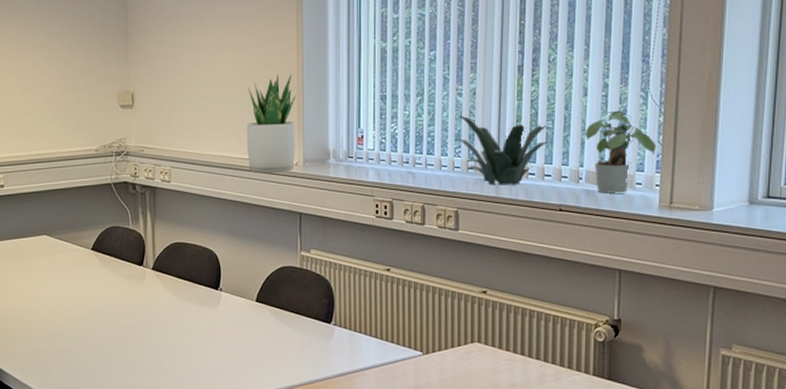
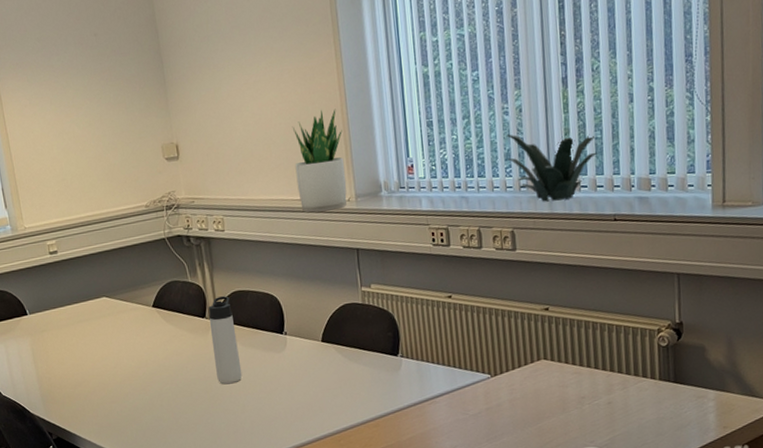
thermos bottle: none [146,246,174,335] -> present [208,296,243,385]
potted plant: present [584,110,657,194] -> none [633,113,706,199]

